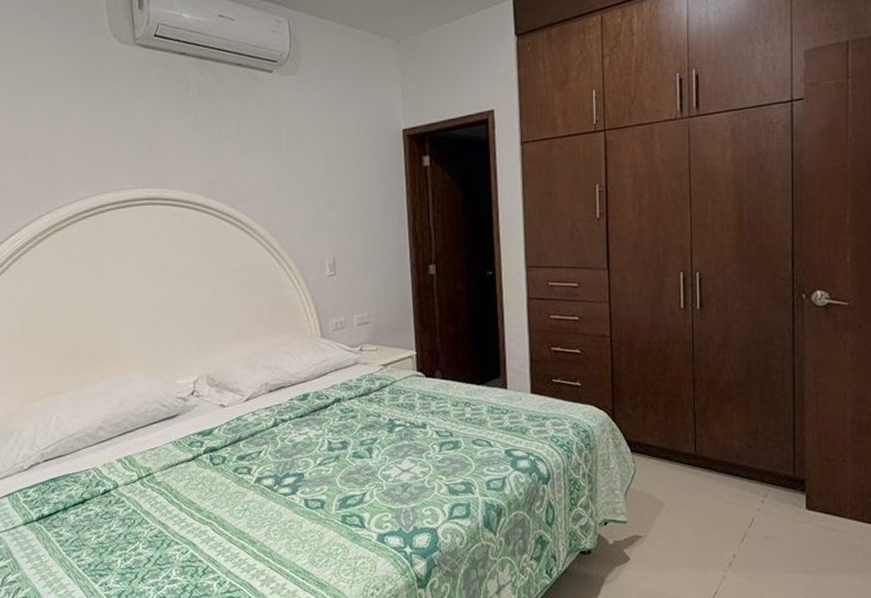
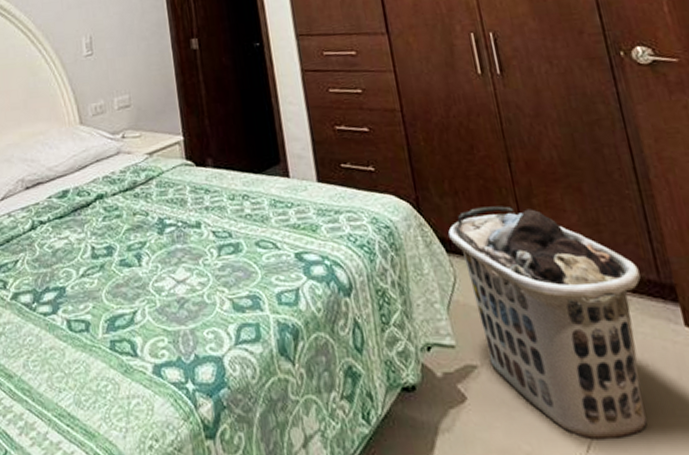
clothes hamper: none [634,417,780,588] -> present [447,206,647,440]

